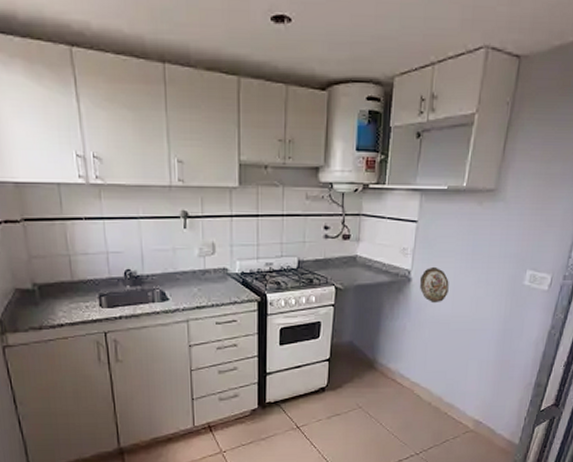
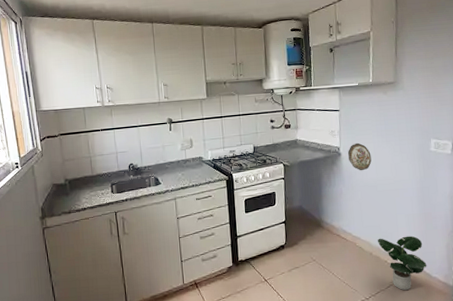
potted plant: none [440,385,493,447] -> present [378,235,427,291]

